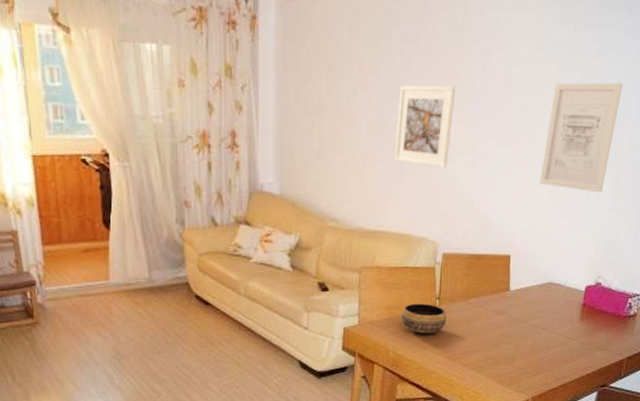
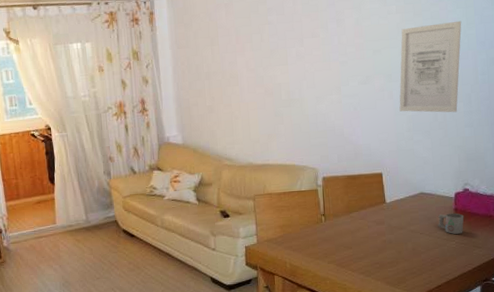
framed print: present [395,85,456,168] -> none [271,42,318,108]
bowl: present [402,303,447,334] -> none [293,220,333,246]
mug: none [562,308,592,334] -> present [438,213,464,235]

